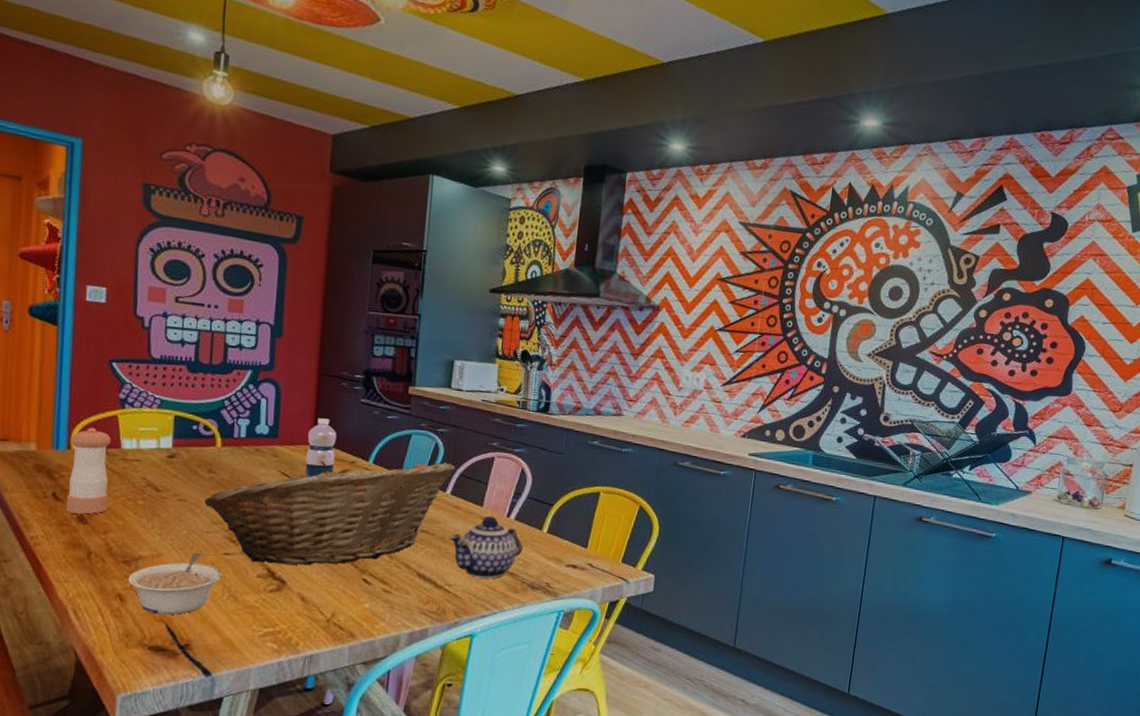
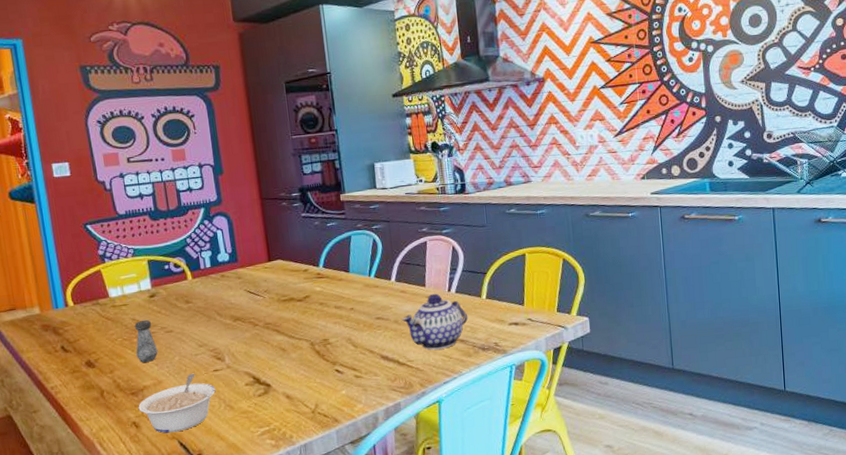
pepper shaker: present [65,427,112,515] -> none [66,284,109,361]
salt shaker: none [138,481,165,530] -> present [134,319,158,363]
fruit basket: present [204,461,456,566] -> none [187,254,395,373]
water bottle: present [305,418,337,478] -> none [263,237,291,292]

